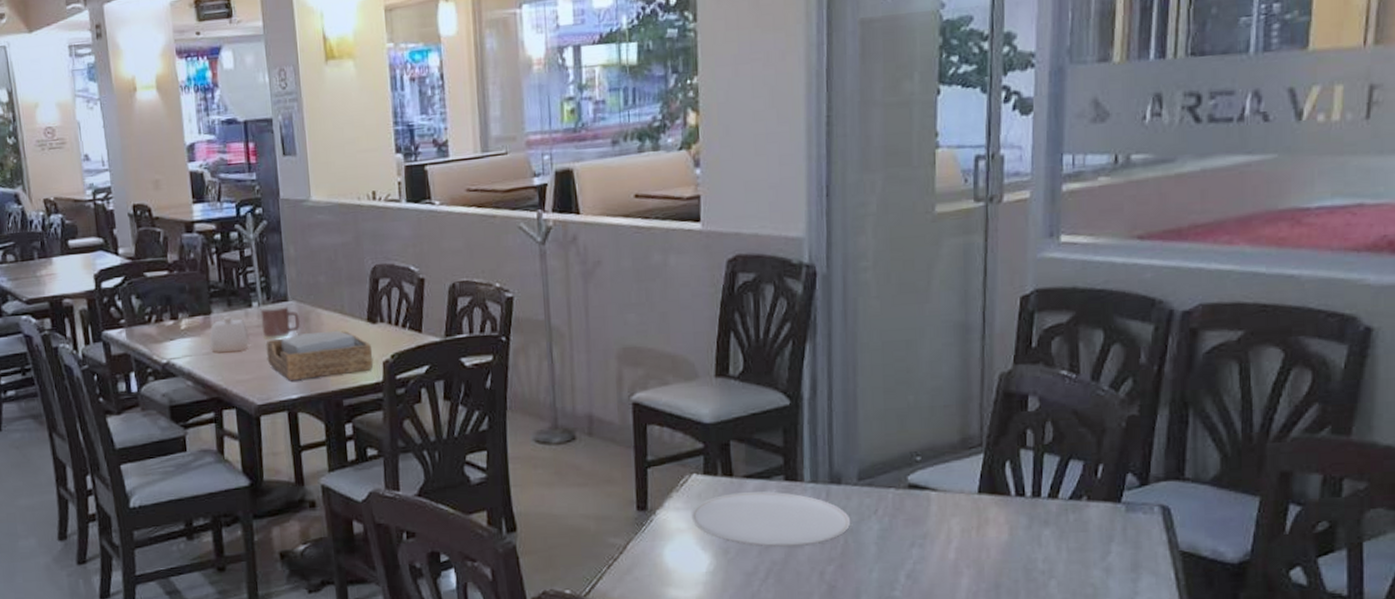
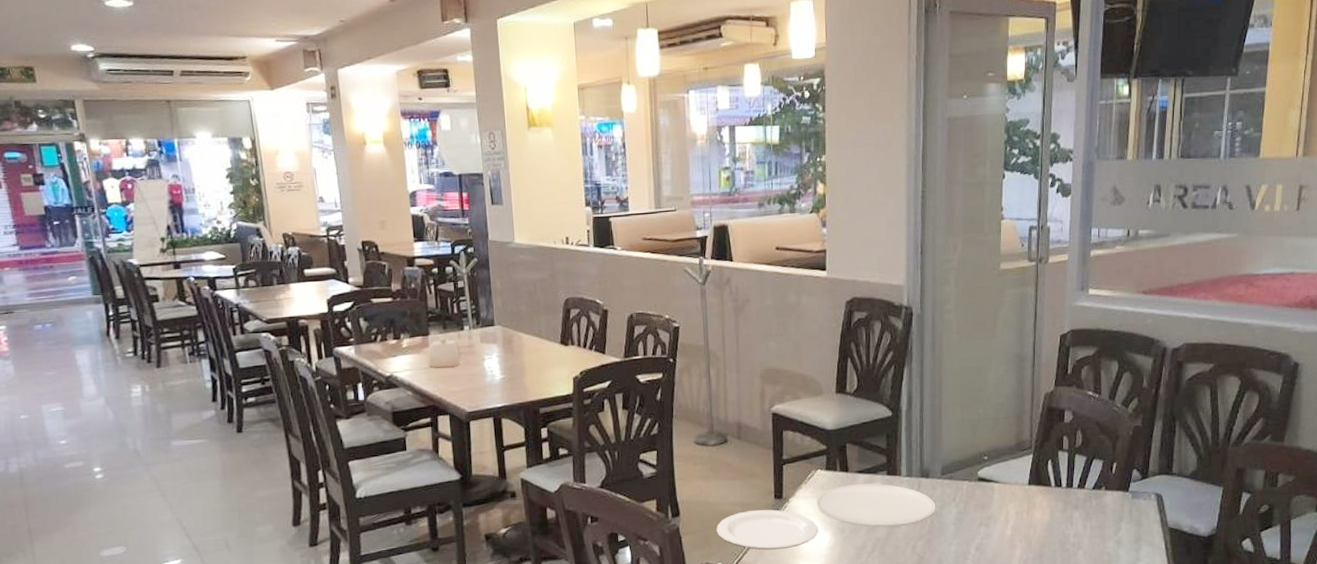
mug: present [260,304,301,339] -> none [471,328,505,357]
napkin holder: present [265,330,373,380] -> none [475,351,565,392]
plate: none [562,523,695,575] -> present [715,509,818,550]

